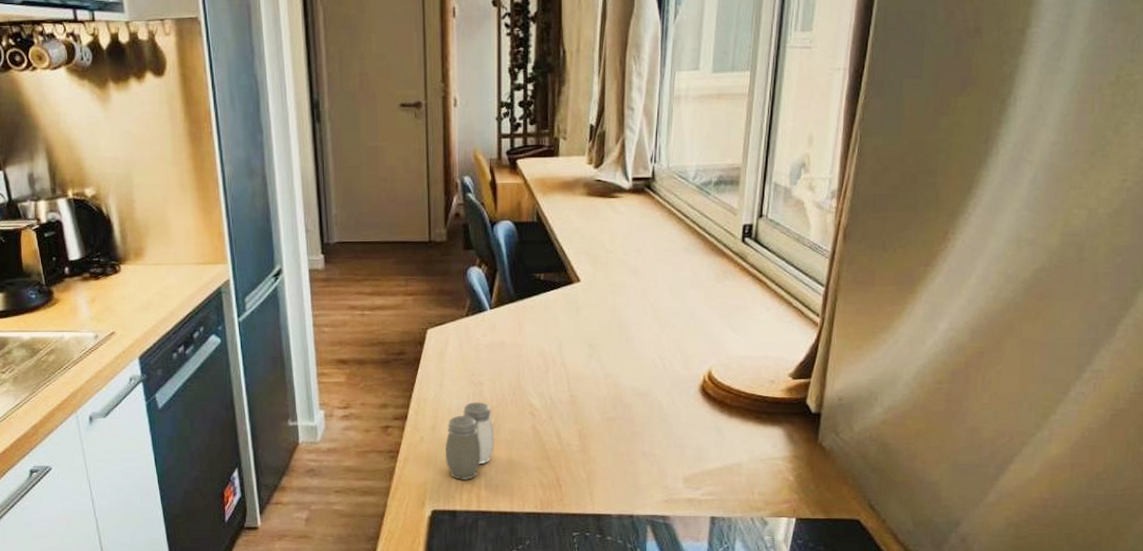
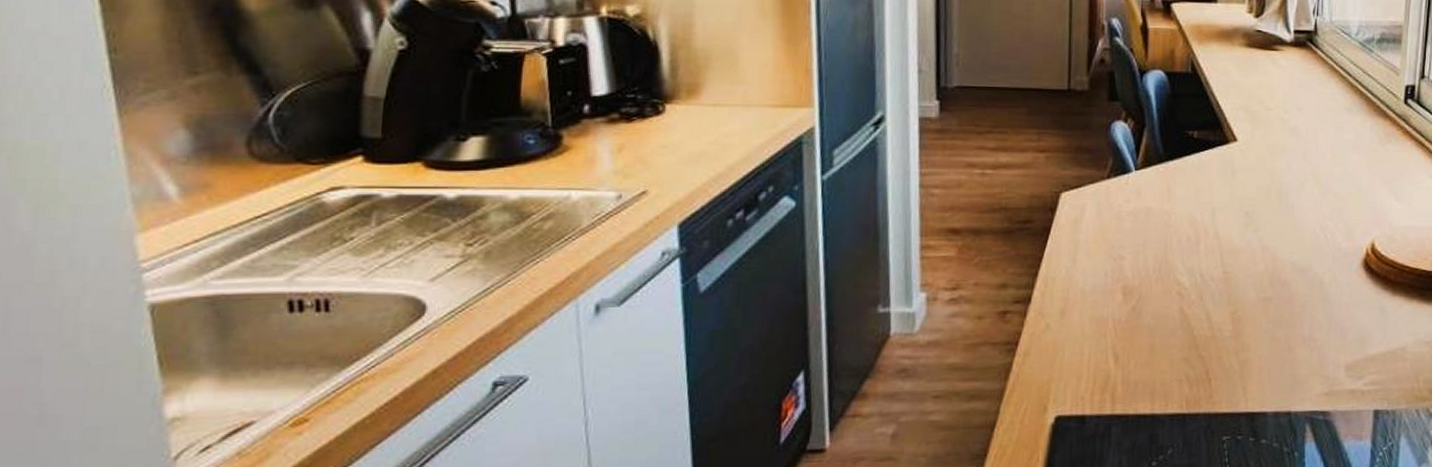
salt and pepper shaker: present [446,402,496,480] -> none [1075,280,1136,377]

